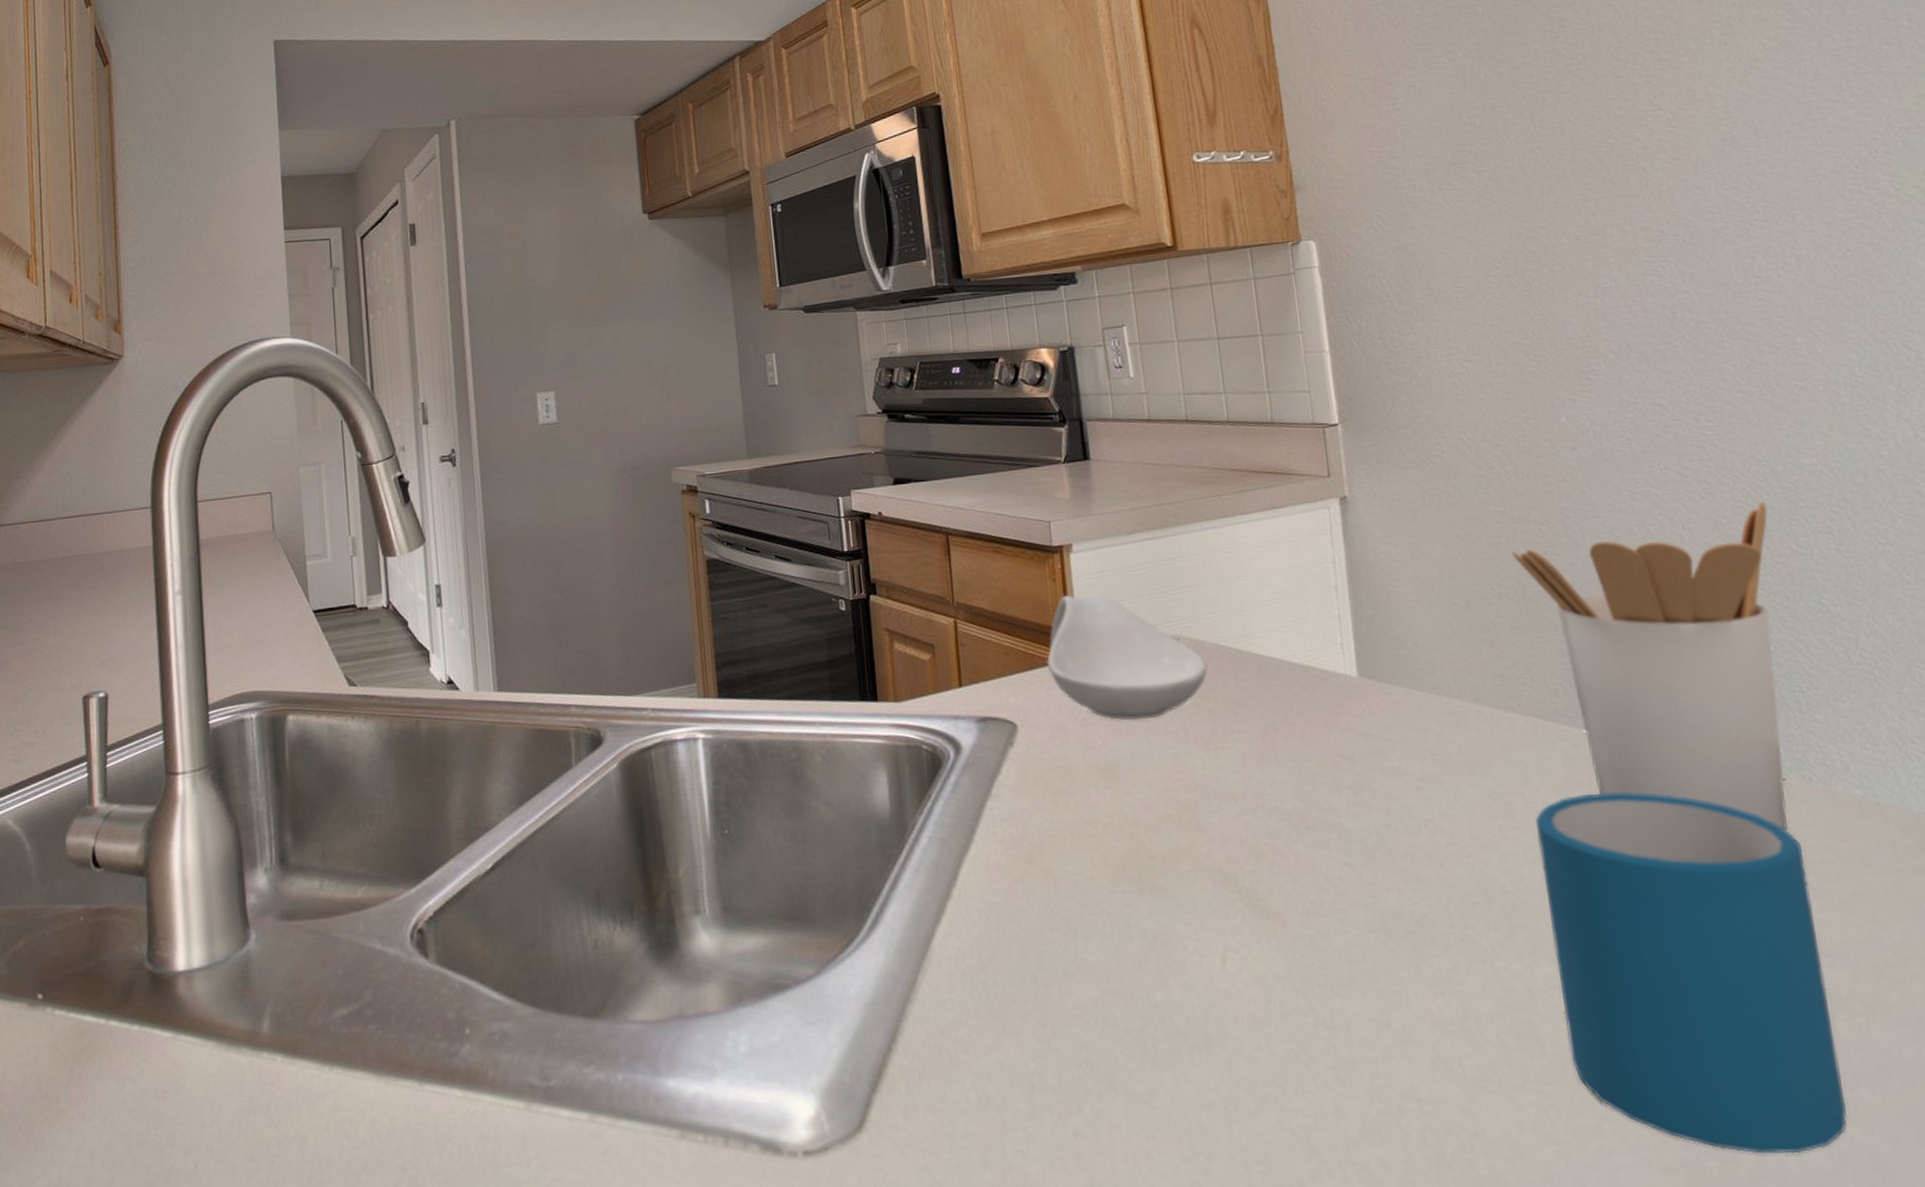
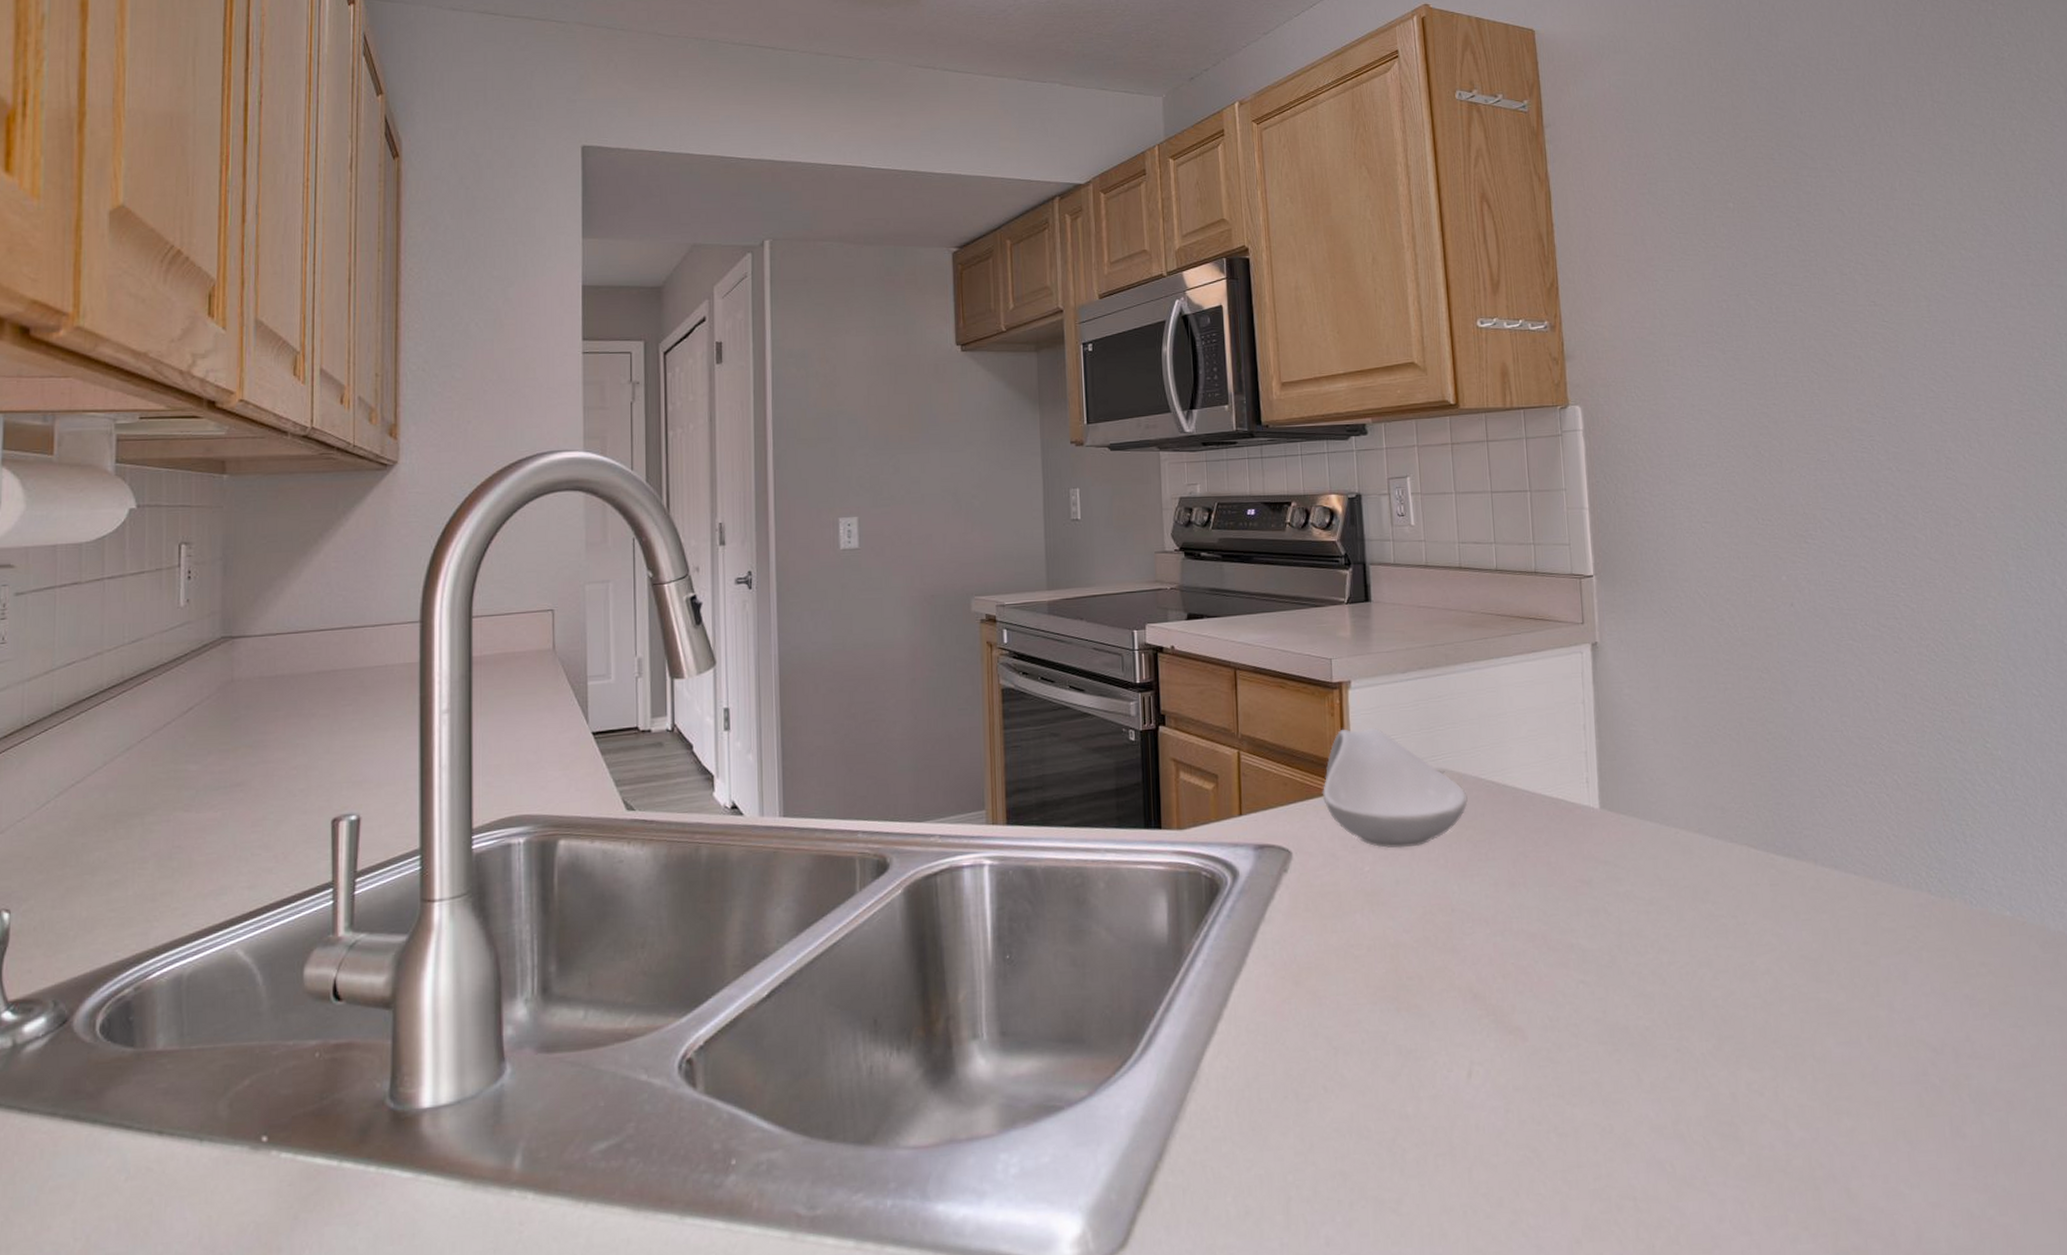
utensil holder: present [1511,501,1789,832] -> none [1735,656,1952,949]
mug: present [1536,792,1847,1154] -> none [1745,914,1987,1236]

